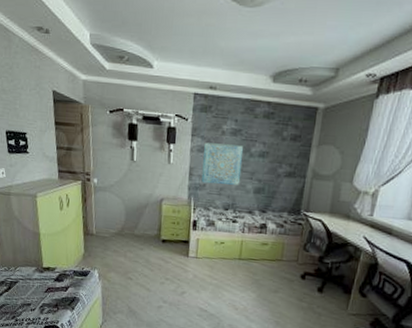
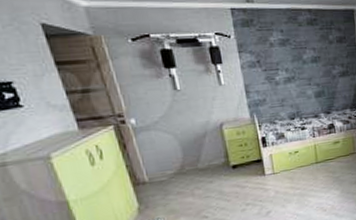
wall art: present [201,142,244,185] -> none [253,54,300,98]

